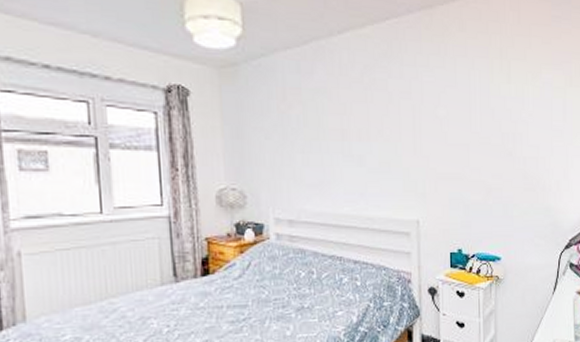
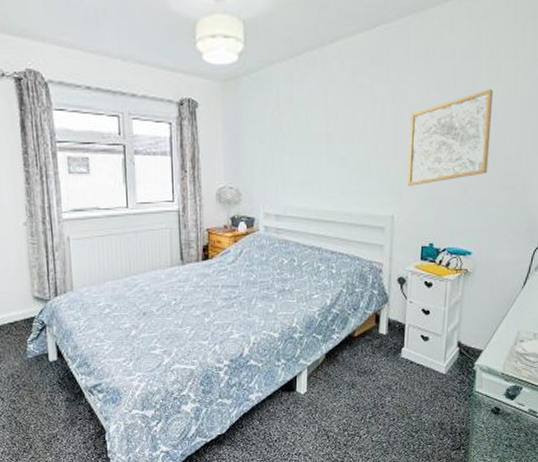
wall art: none [428,90,509,188] -> present [407,89,493,186]

